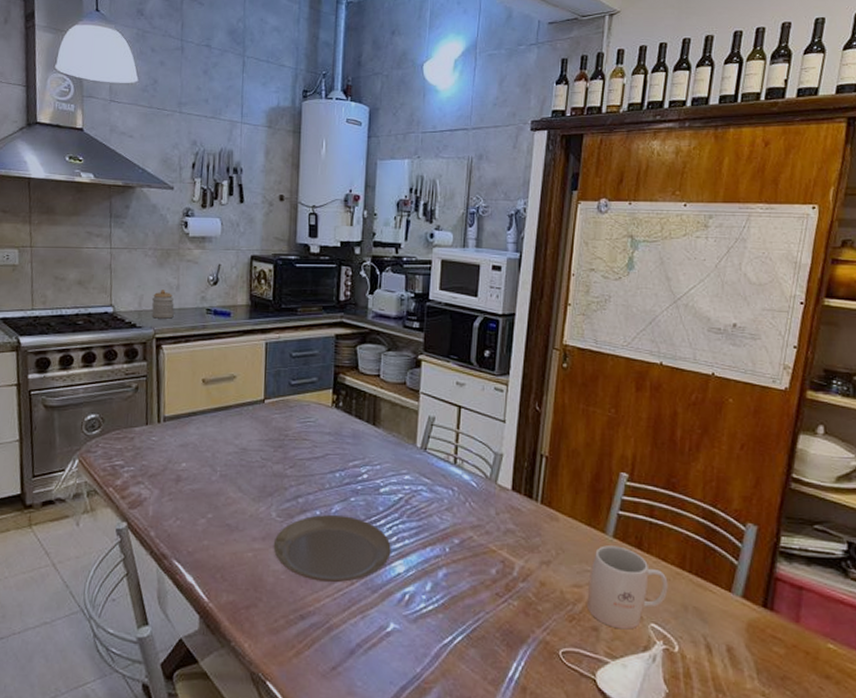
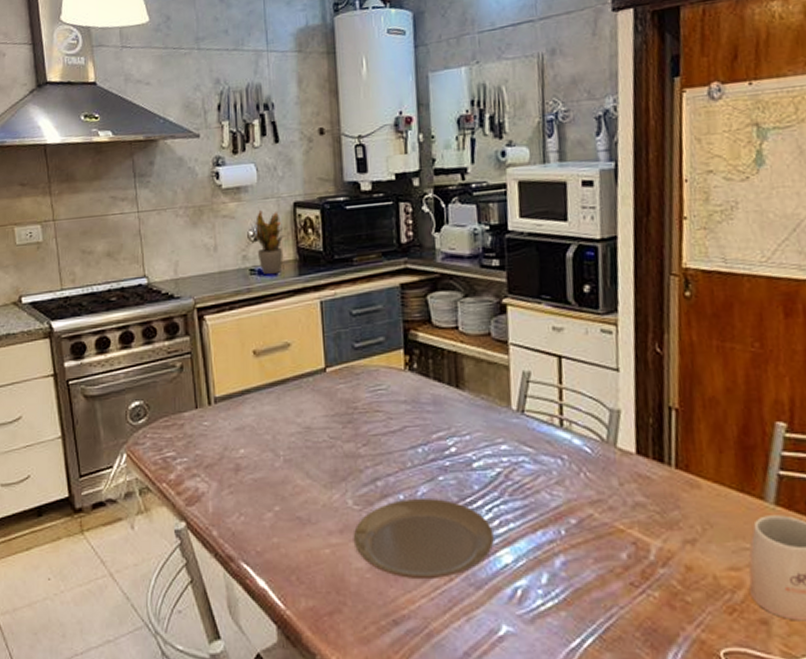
jar: present [151,290,175,319] -> none [188,252,214,286]
potted plant: none [213,259,243,316] -> present [253,210,287,275]

